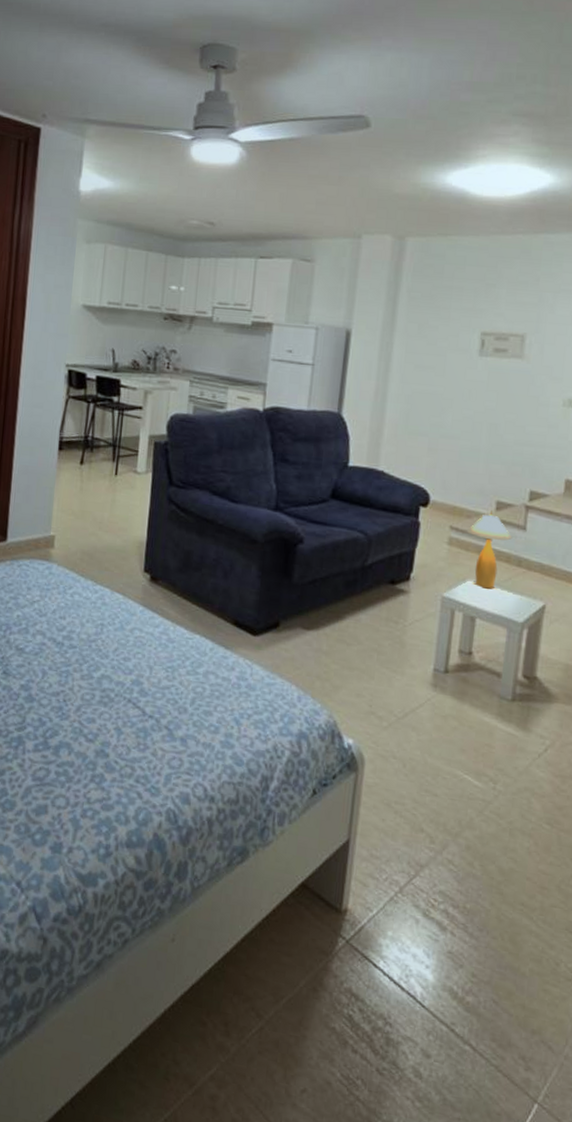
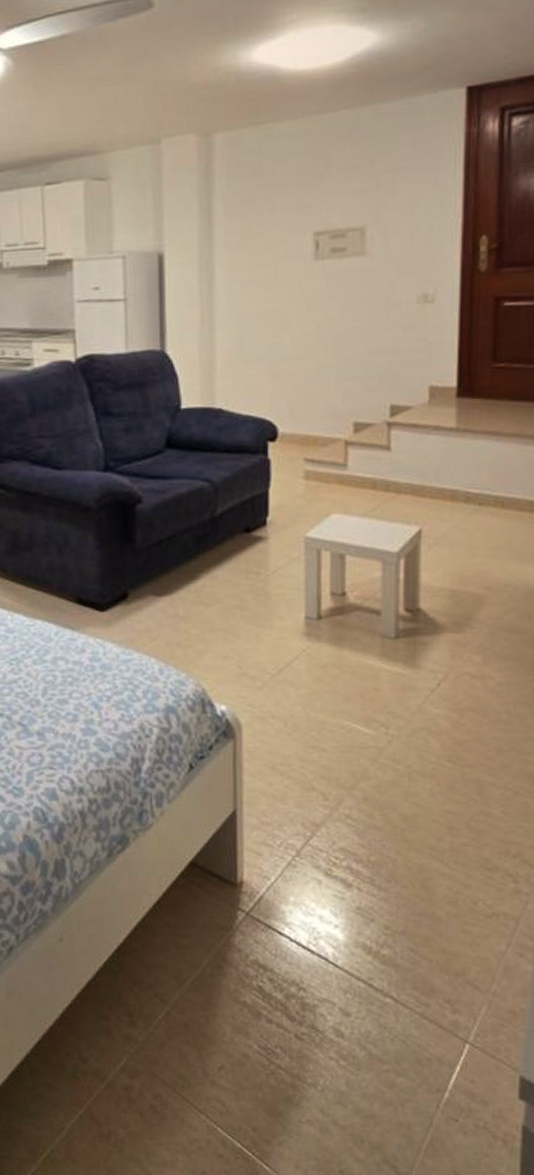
table lamp: present [467,510,513,589] -> none [325,434,376,521]

